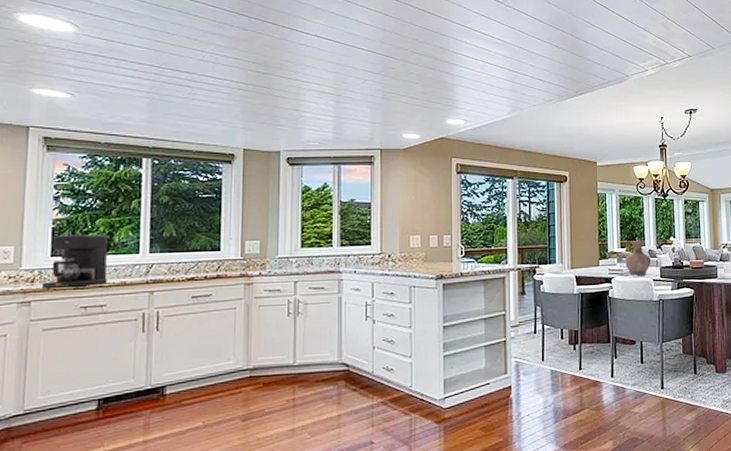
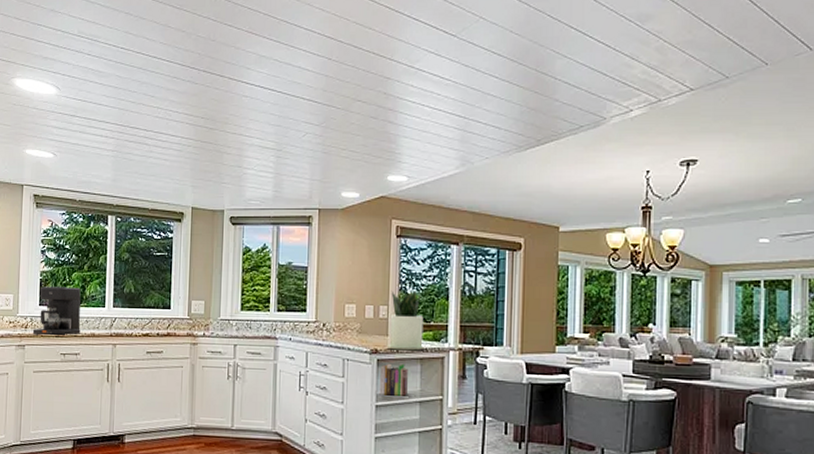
books: none [446,286,473,316] -> present [379,363,408,396]
planter: none [451,220,488,275] -> present [386,290,426,351]
vase: present [624,240,651,276] -> none [586,325,622,369]

